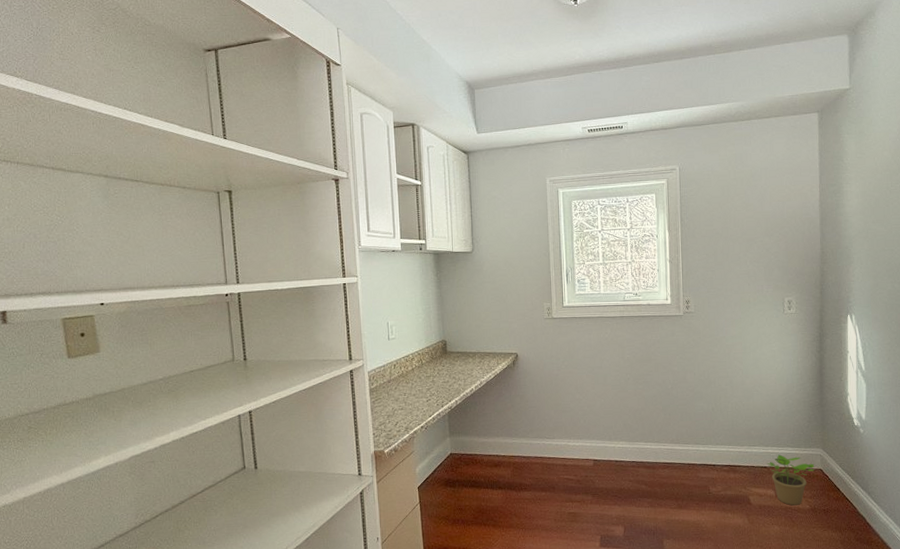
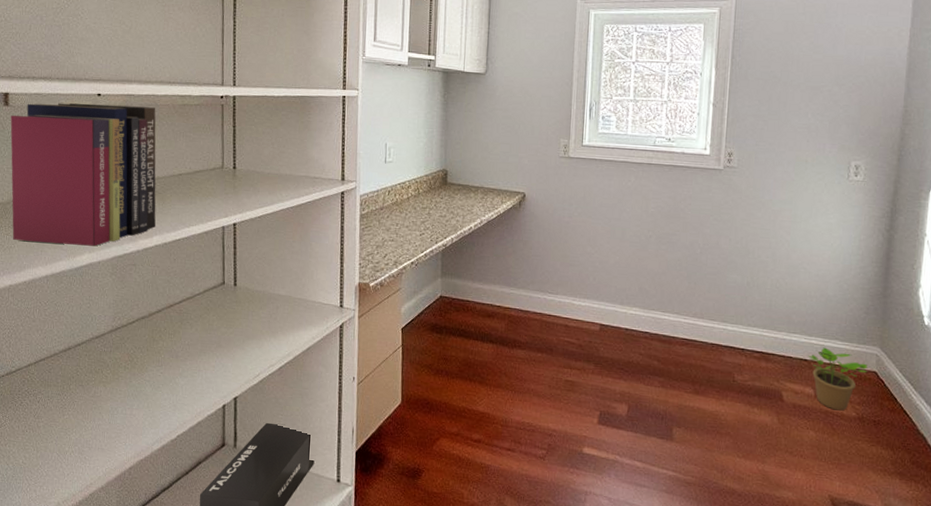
books: none [10,311,171,453] -> present [10,102,156,246]

